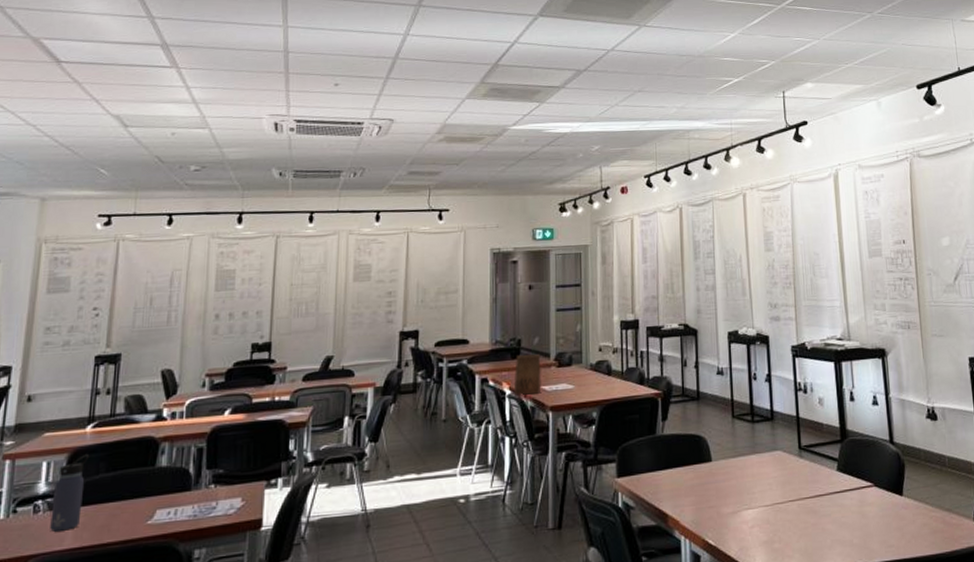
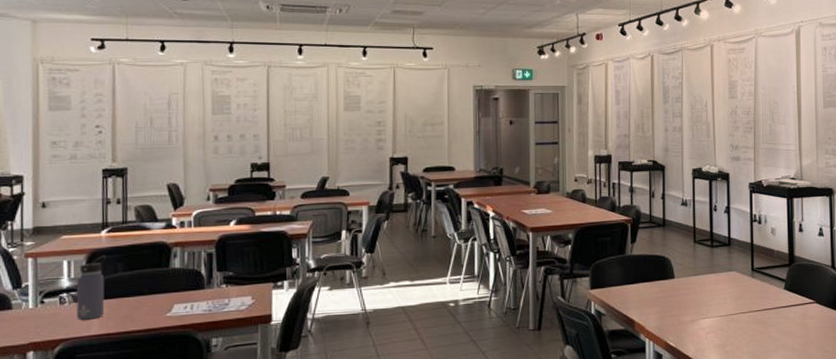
paper bag: present [514,354,541,396] -> none [497,181,522,217]

